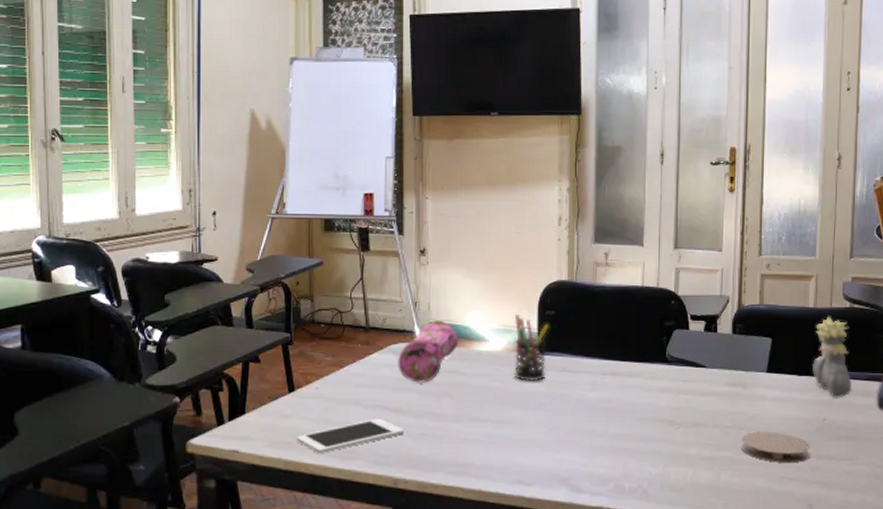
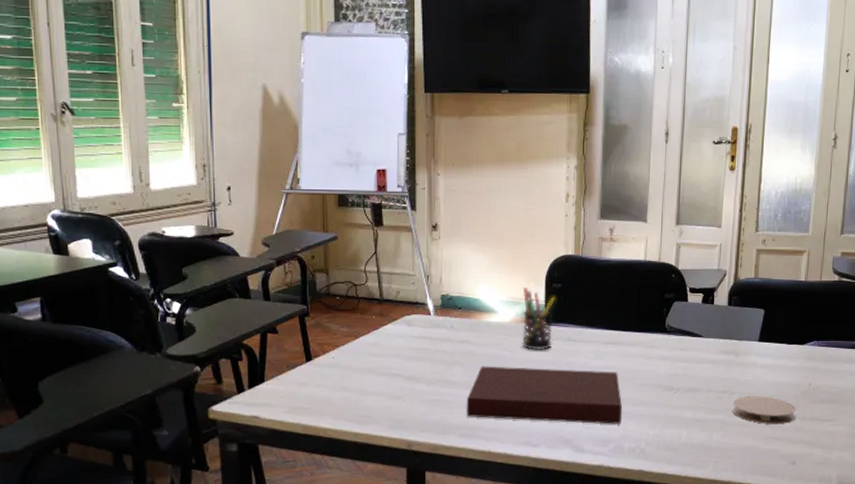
cell phone: present [297,418,405,453] -> none [315,385,418,418]
pencil case: present [398,320,459,383] -> none [411,292,469,352]
notebook: none [455,398,621,462] -> present [466,366,622,424]
bust sculpture: present [812,316,852,398] -> none [801,289,837,365]

